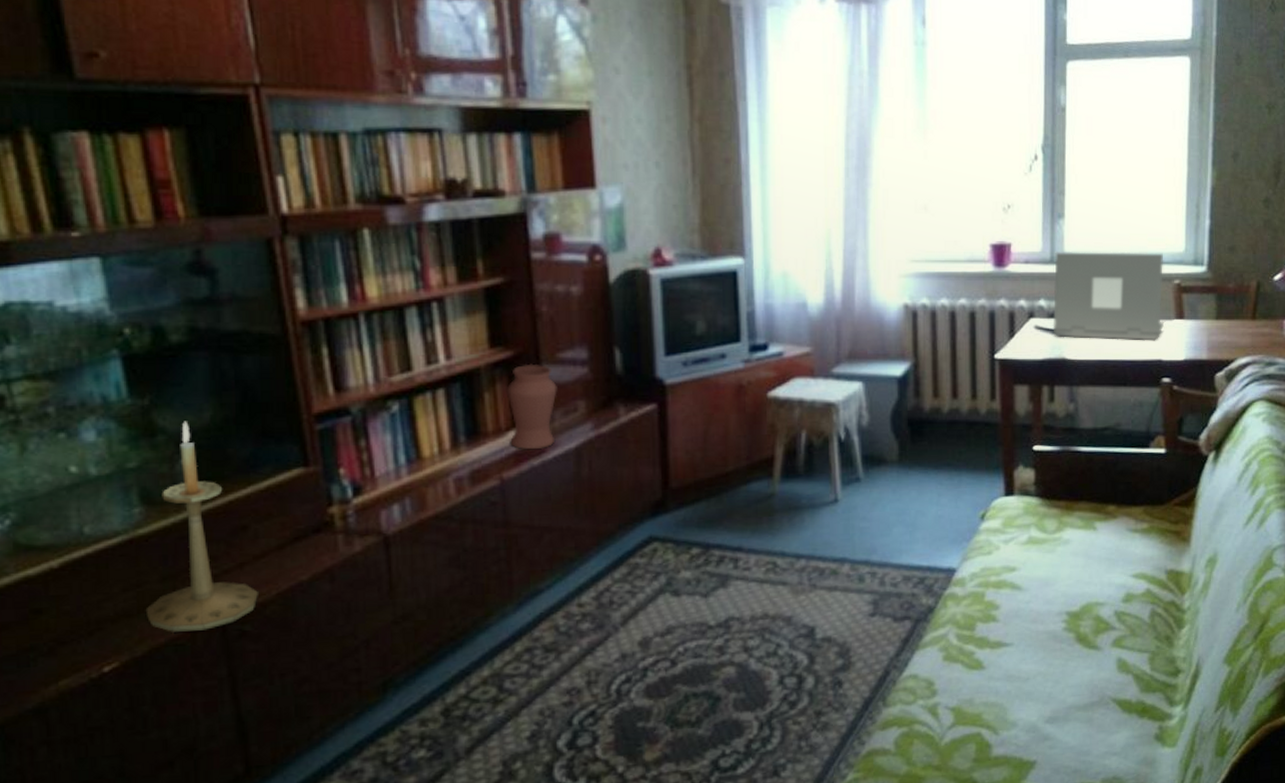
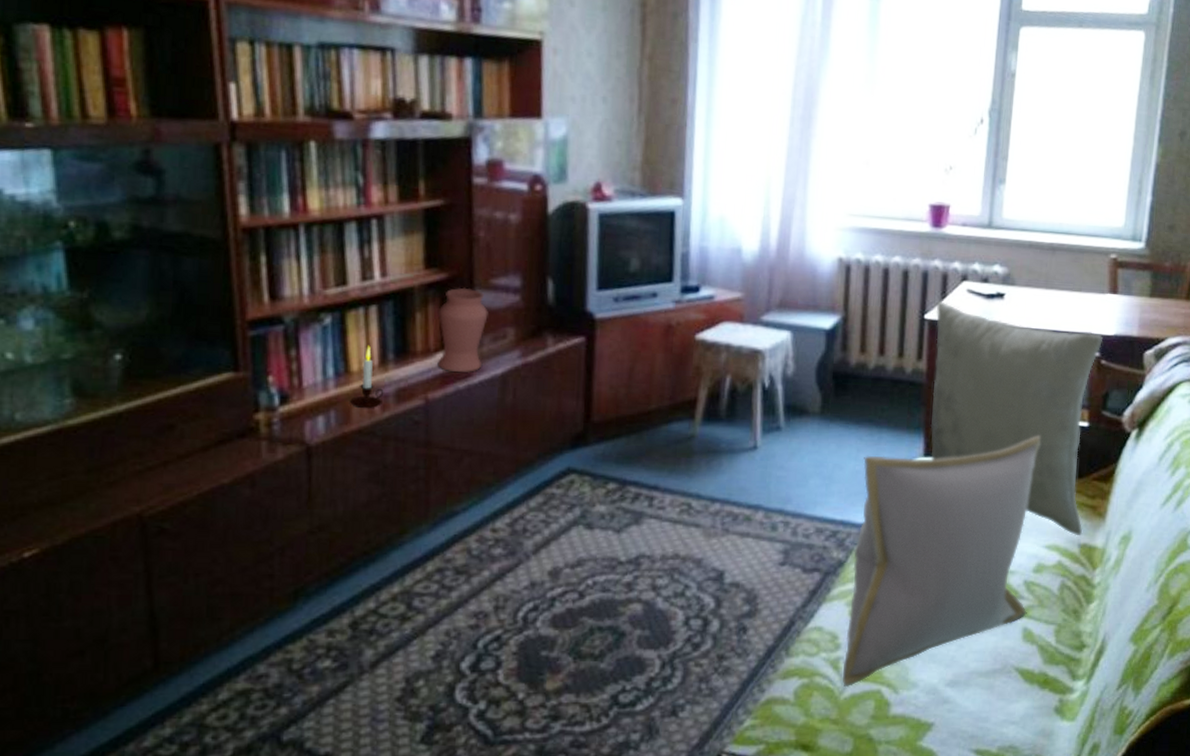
candlestick: present [145,421,260,632] -> none [69,317,181,524]
candle: none [424,429,458,494] -> present [350,345,384,409]
cushion: none [941,466,1120,732] -> present [842,435,1041,686]
pillow: none [1005,340,1173,563] -> present [930,301,1103,536]
laptop: present [1053,252,1164,341] -> none [985,217,1102,313]

